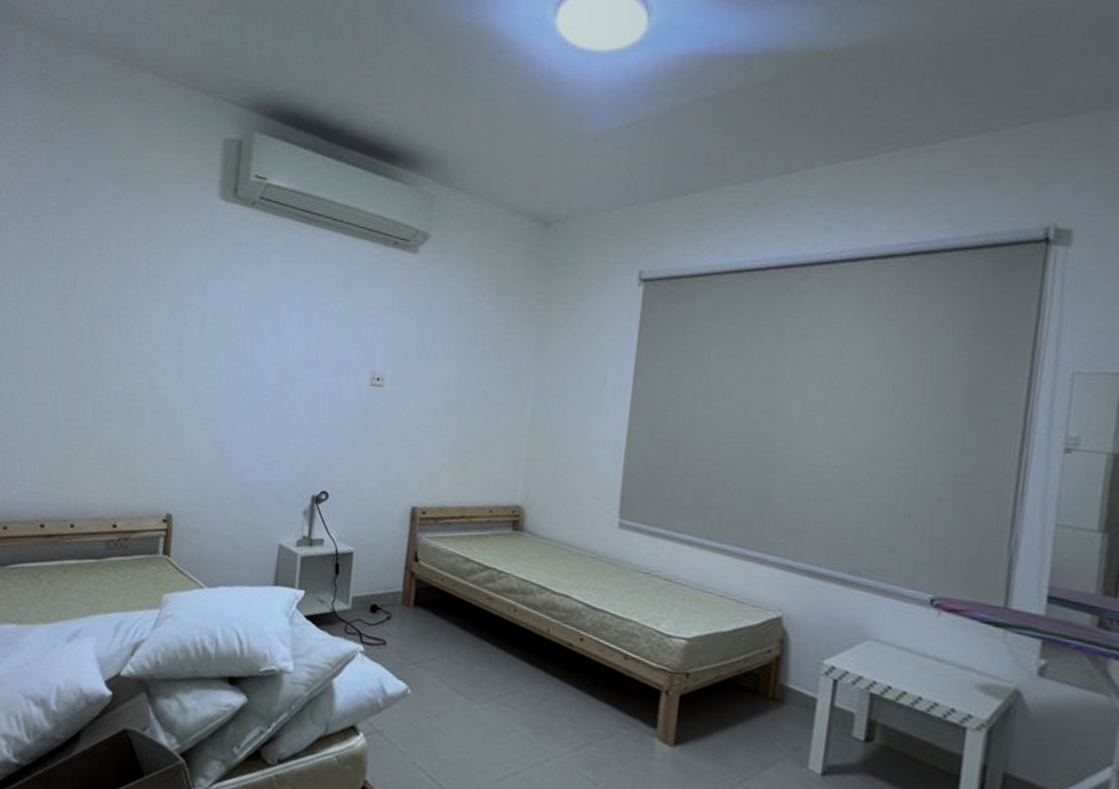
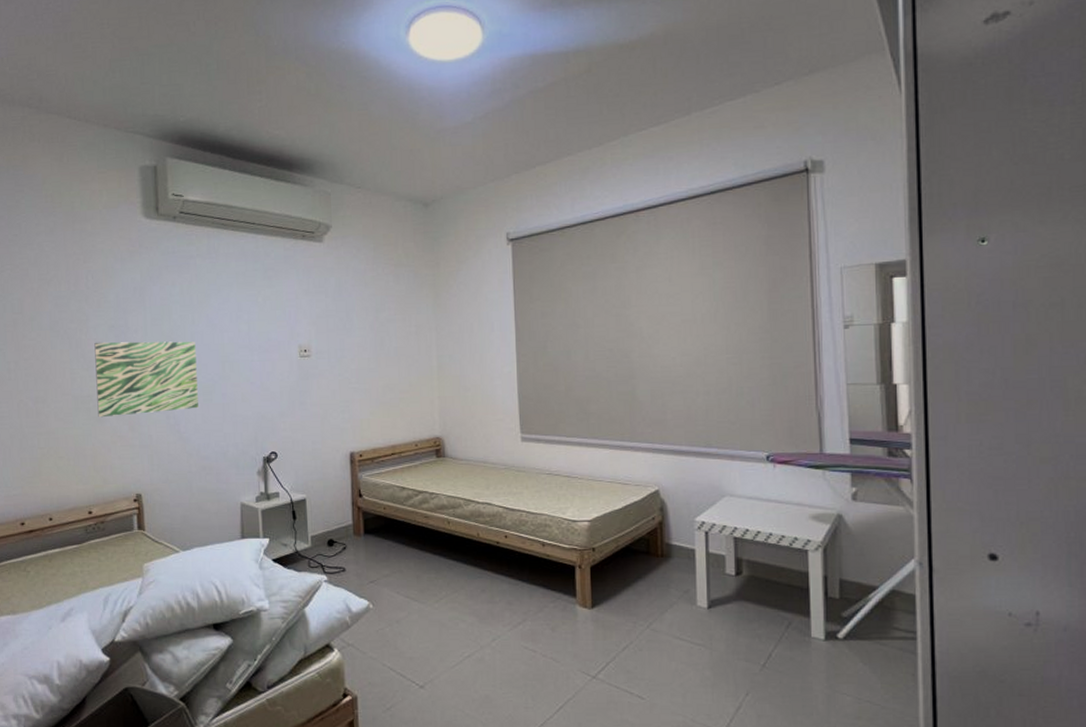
wall art: none [138,334,256,427] -> present [94,341,198,418]

